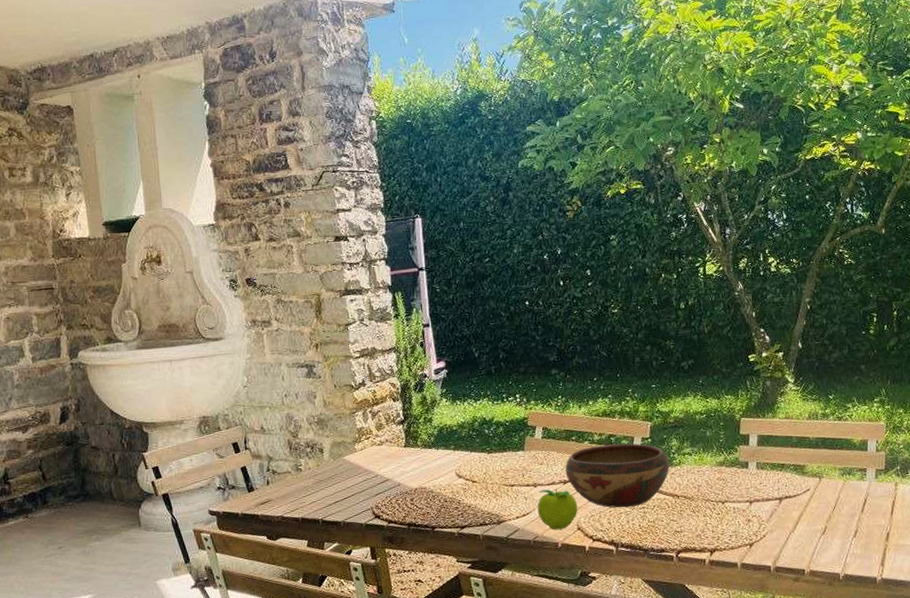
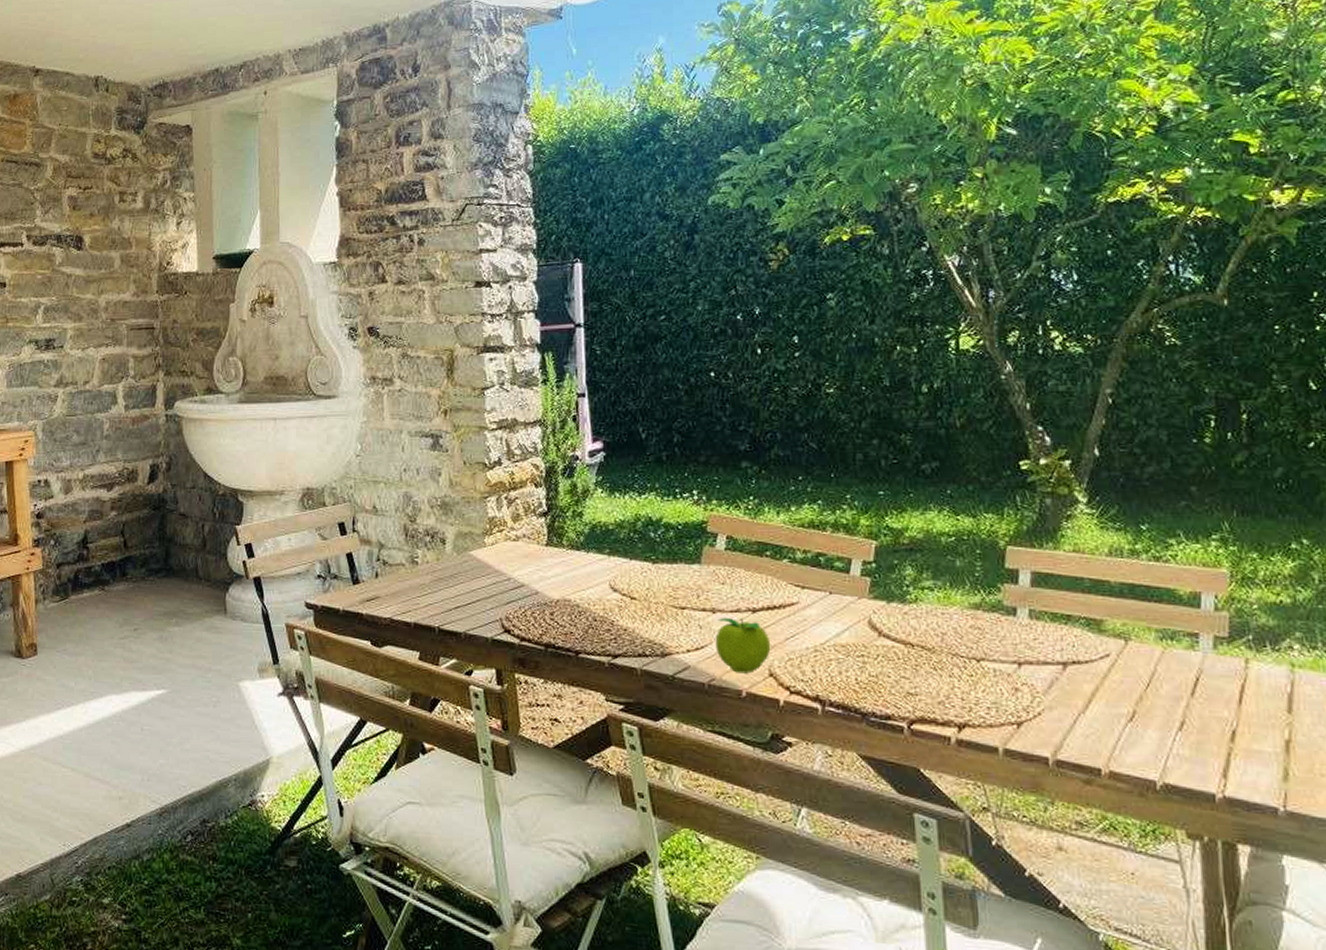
decorative bowl: present [565,443,670,508] -> none [755,566,902,653]

